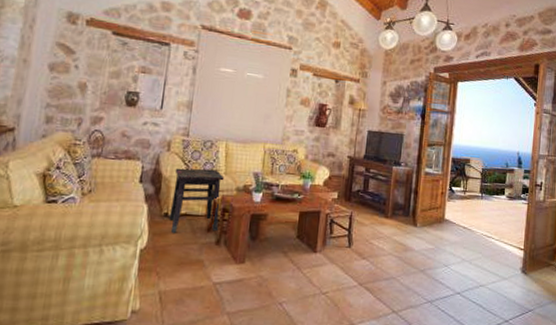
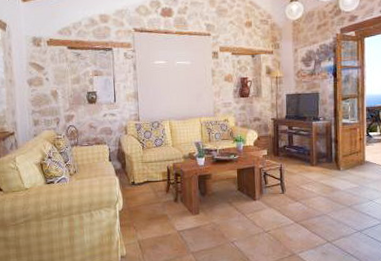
side table: present [169,168,225,233] -> none [133,144,174,196]

